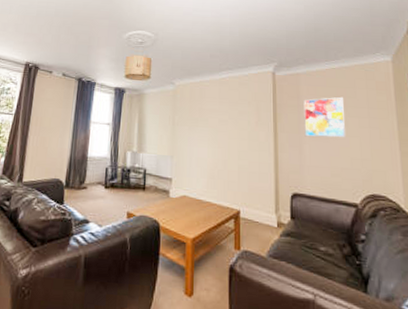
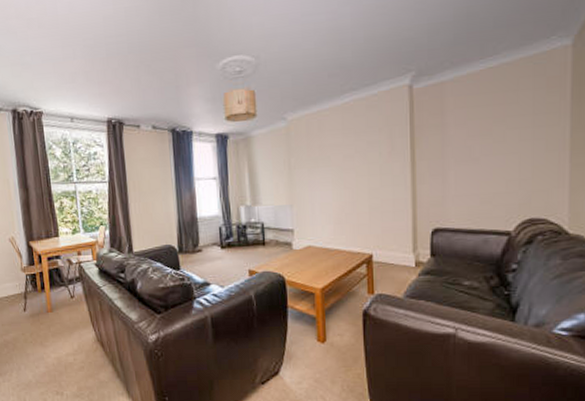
wall art: present [303,96,346,138] -> none [449,104,502,162]

